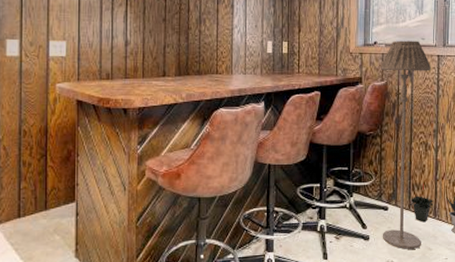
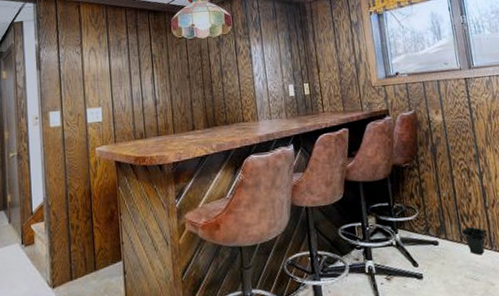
floor lamp: present [380,40,432,249] -> none [406,66,482,287]

